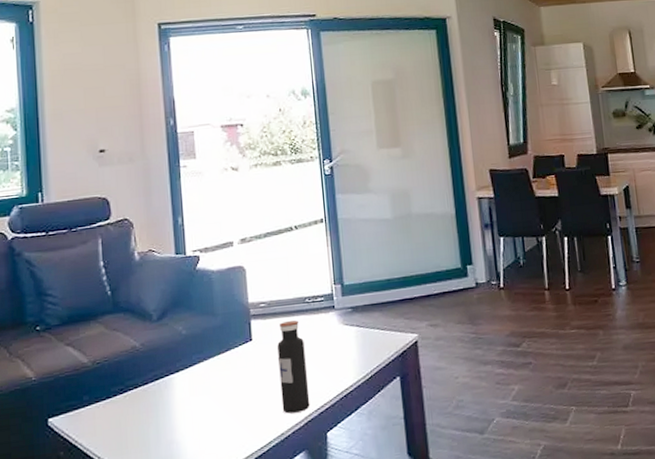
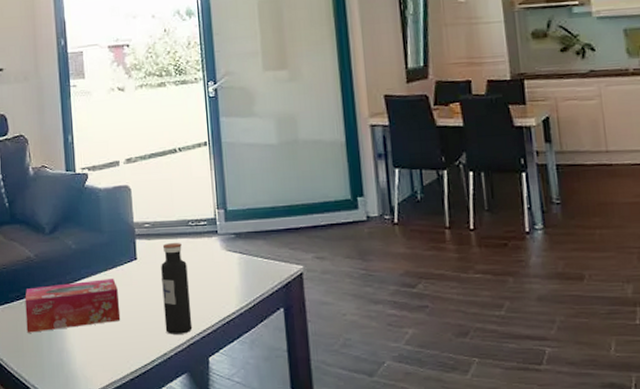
tissue box: none [129,361,235,428] -> present [25,278,121,333]

